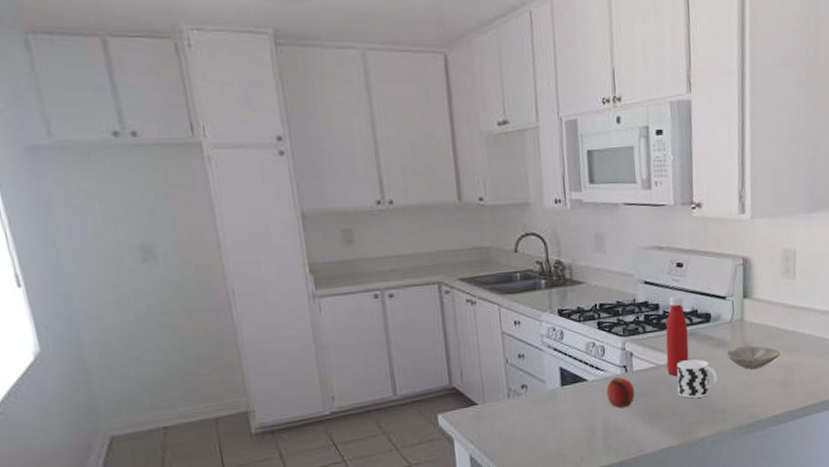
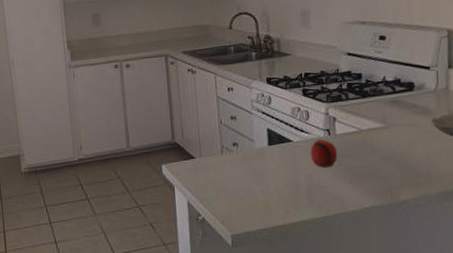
bottle: present [666,295,689,376] -> none [368,65,392,141]
cup: present [677,359,718,399] -> none [379,125,422,162]

